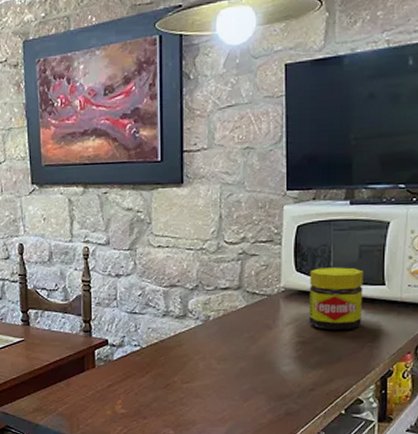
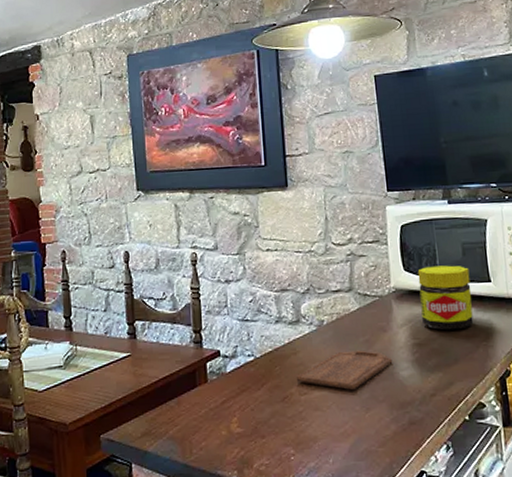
cutting board: none [180,345,275,381] -> present [297,350,393,390]

